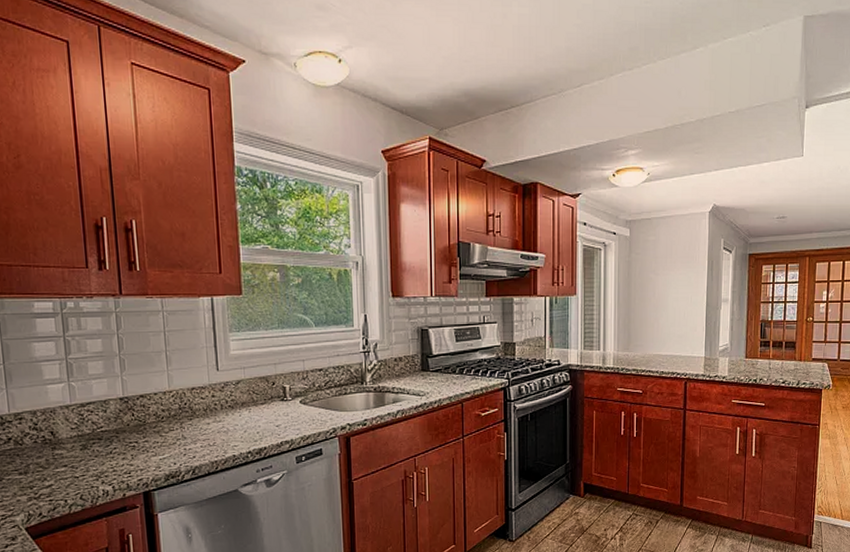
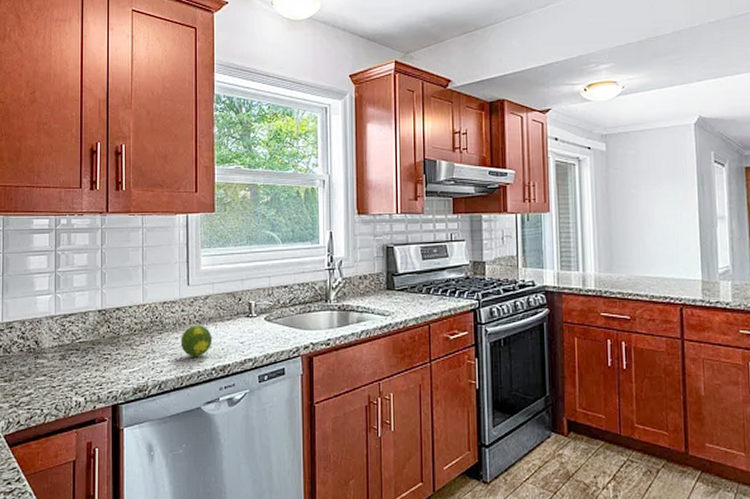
fruit: none [212,410,247,442] -> present [180,325,213,357]

